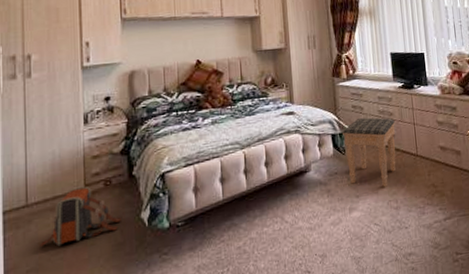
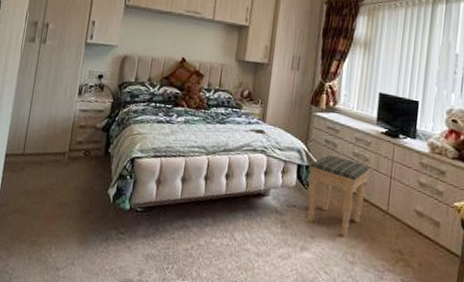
backpack: present [40,186,121,247] -> none [27,149,92,199]

